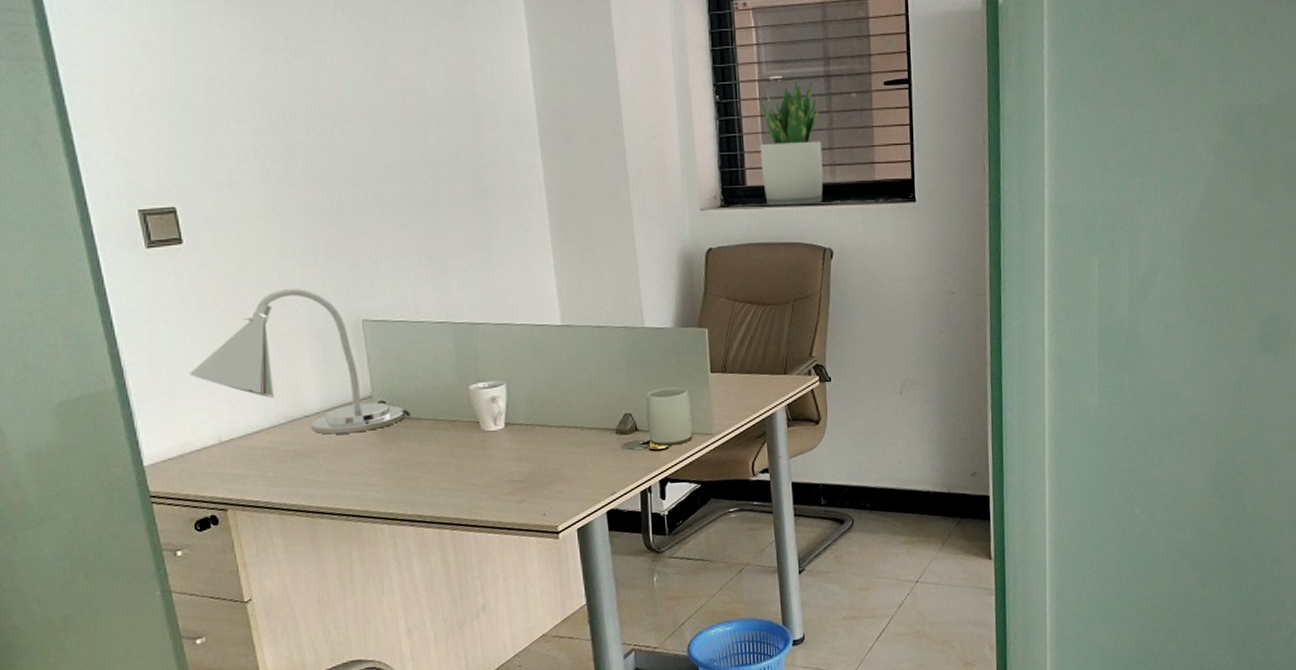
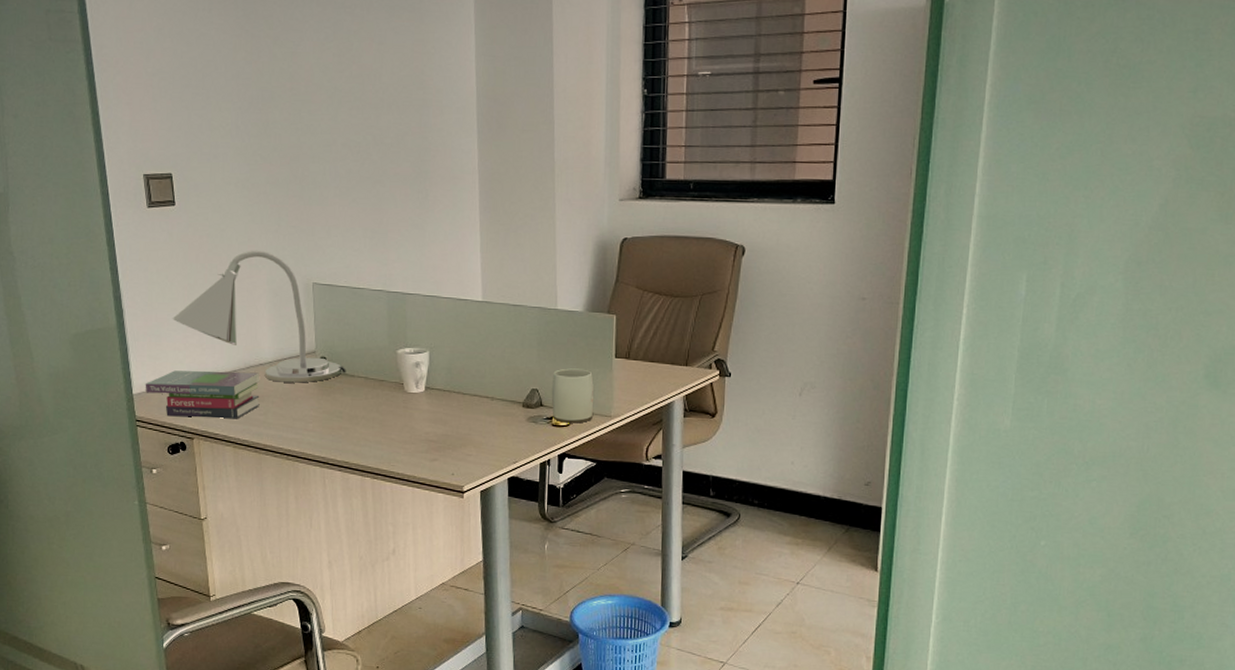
books: none [159,426,308,488] -> present [145,370,260,419]
planter: present [759,79,824,206] -> none [682,75,747,201]

